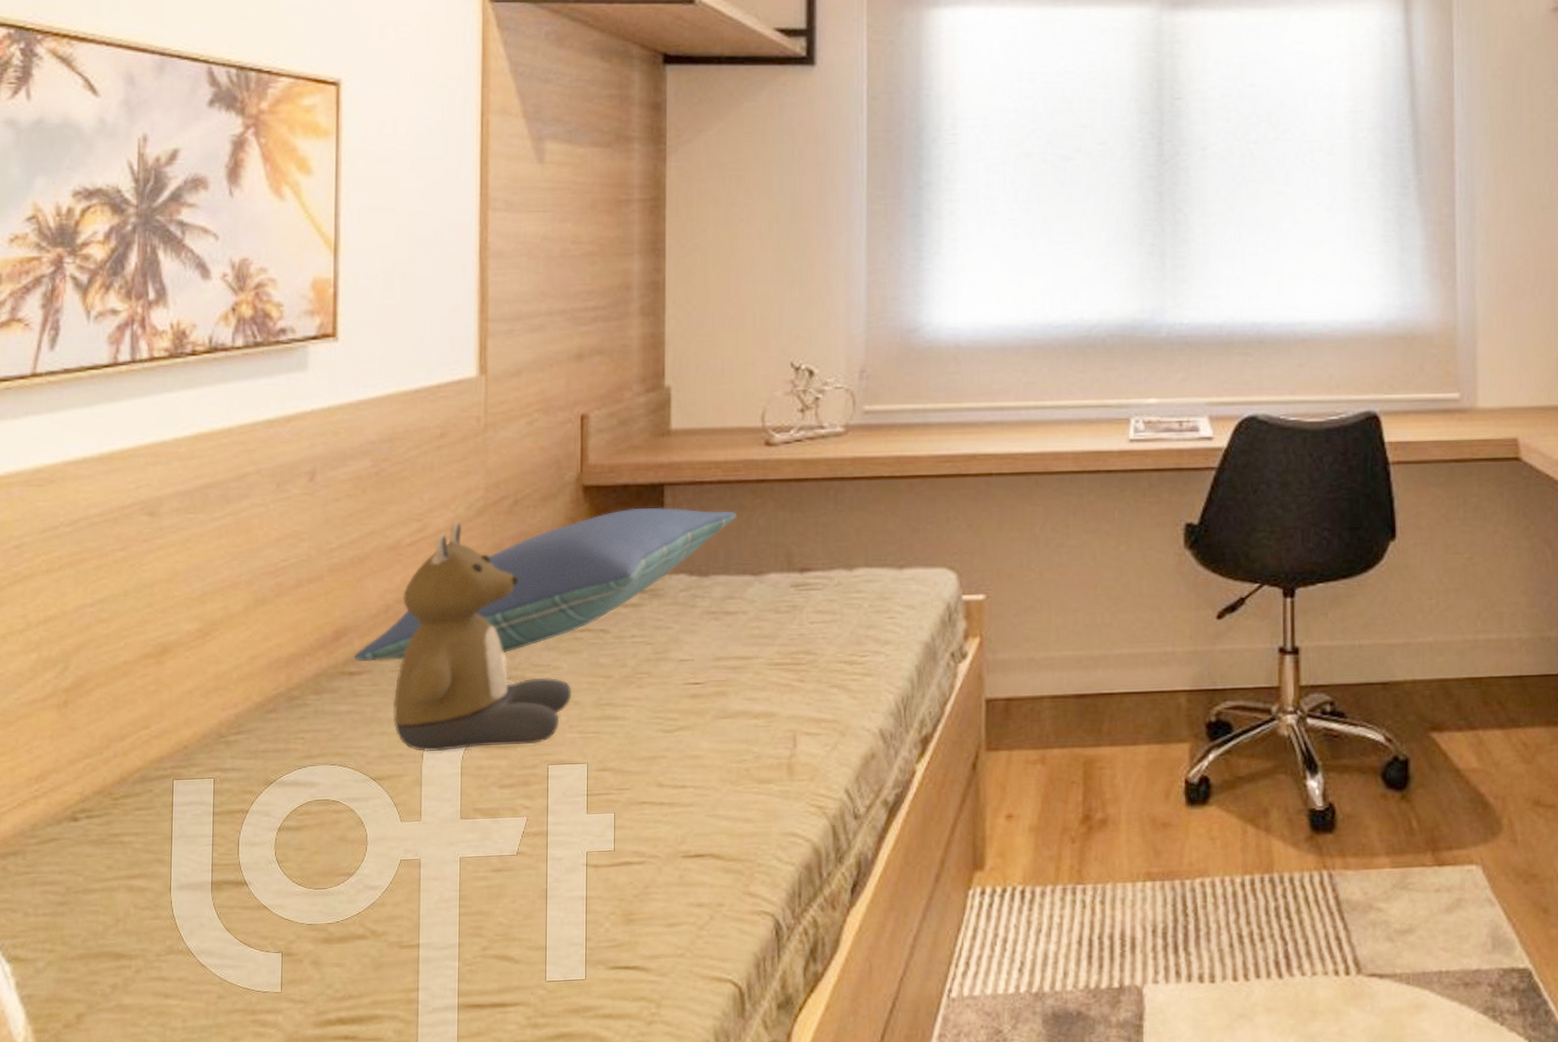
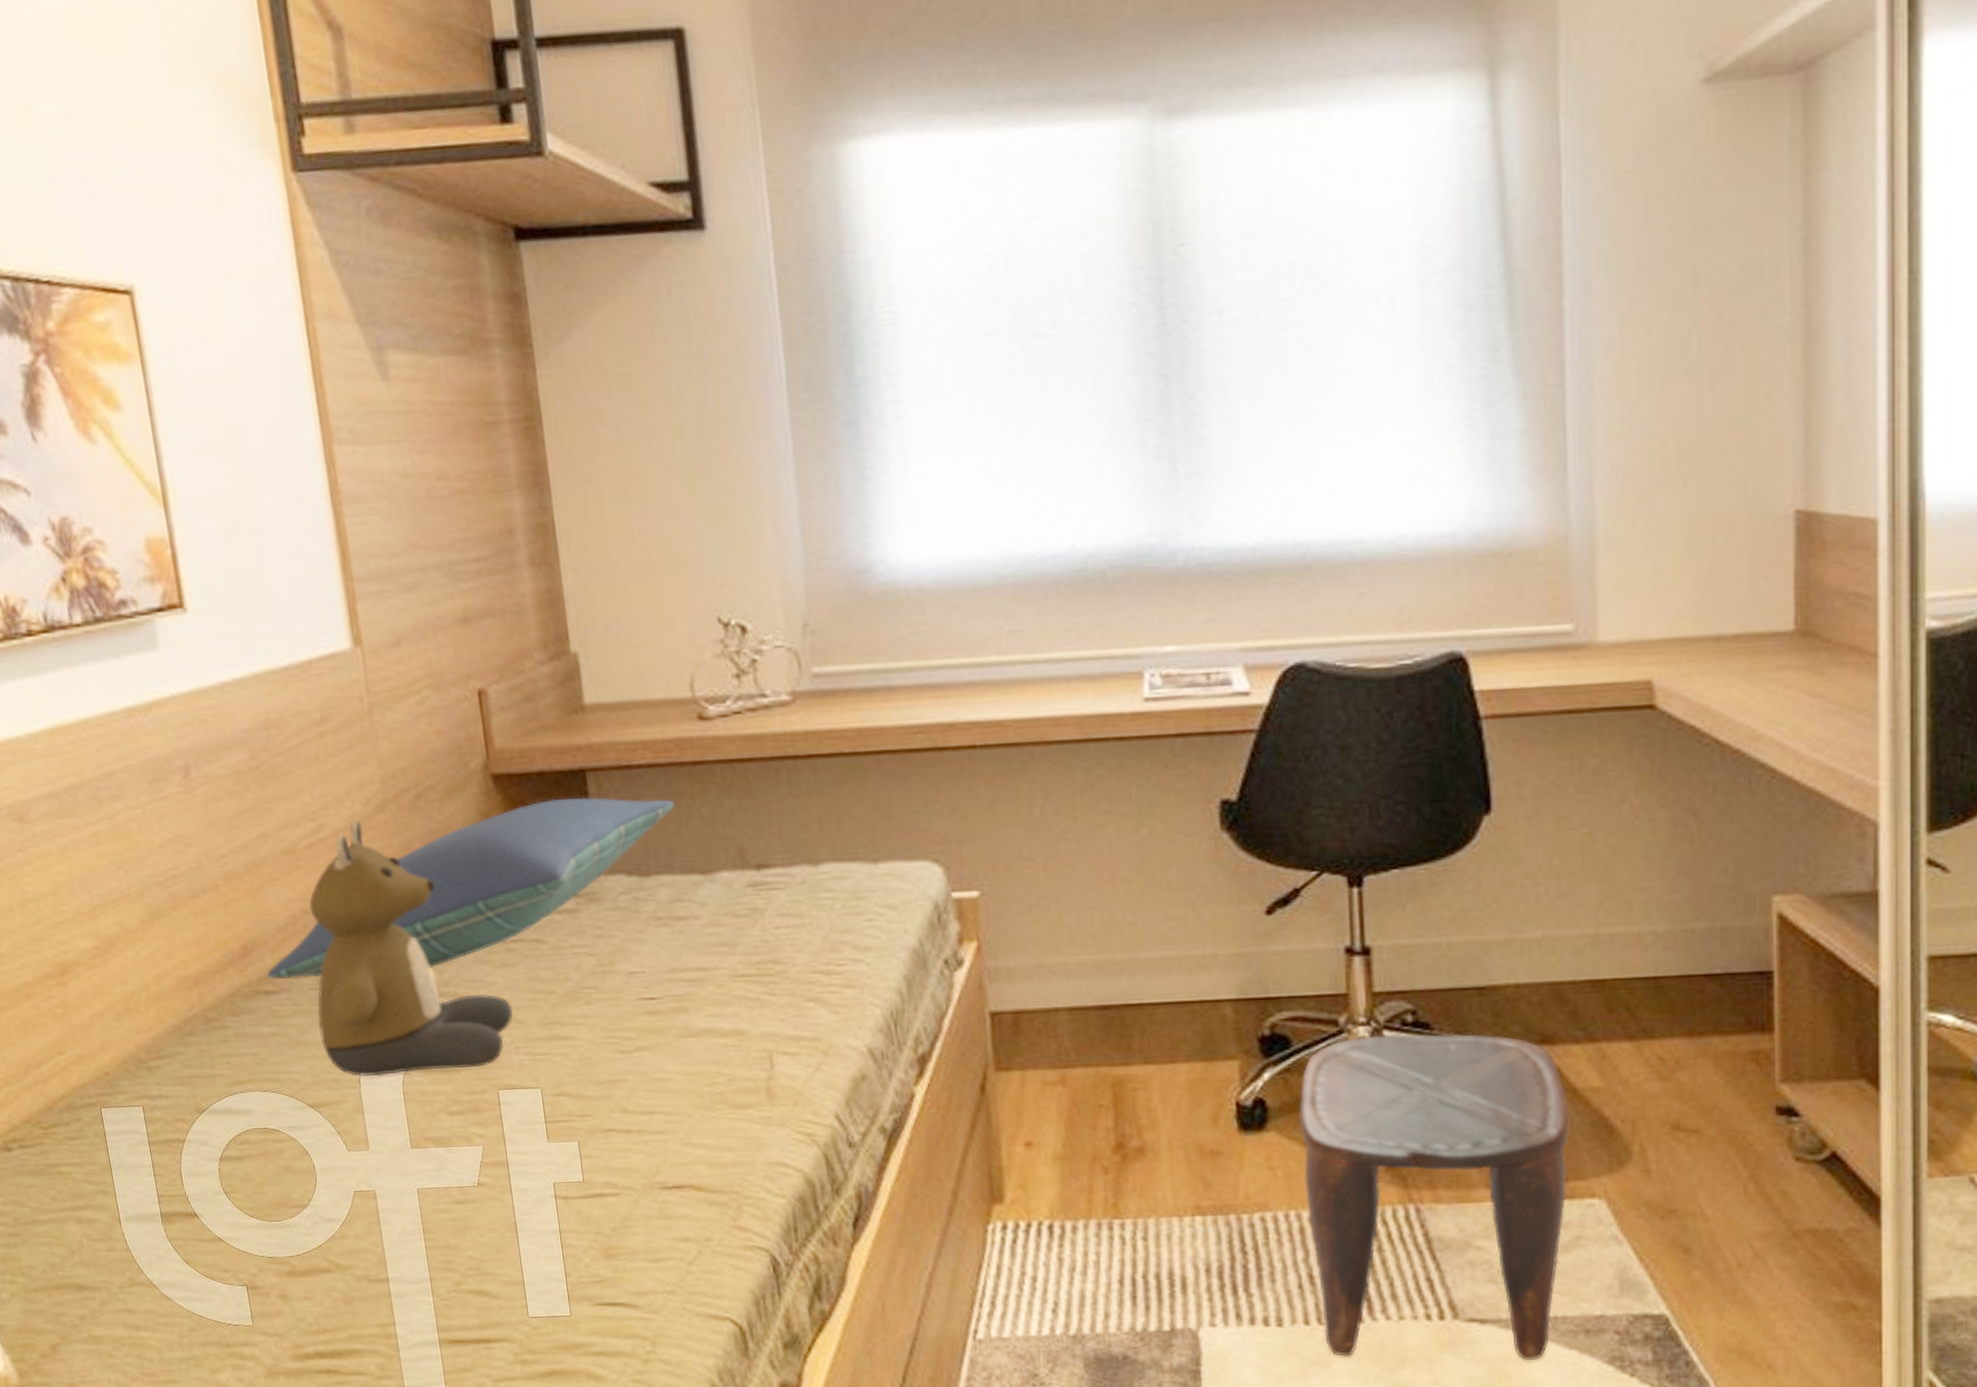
stool: none [1236,722,1454,1012] -> present [1299,1034,1570,1361]

